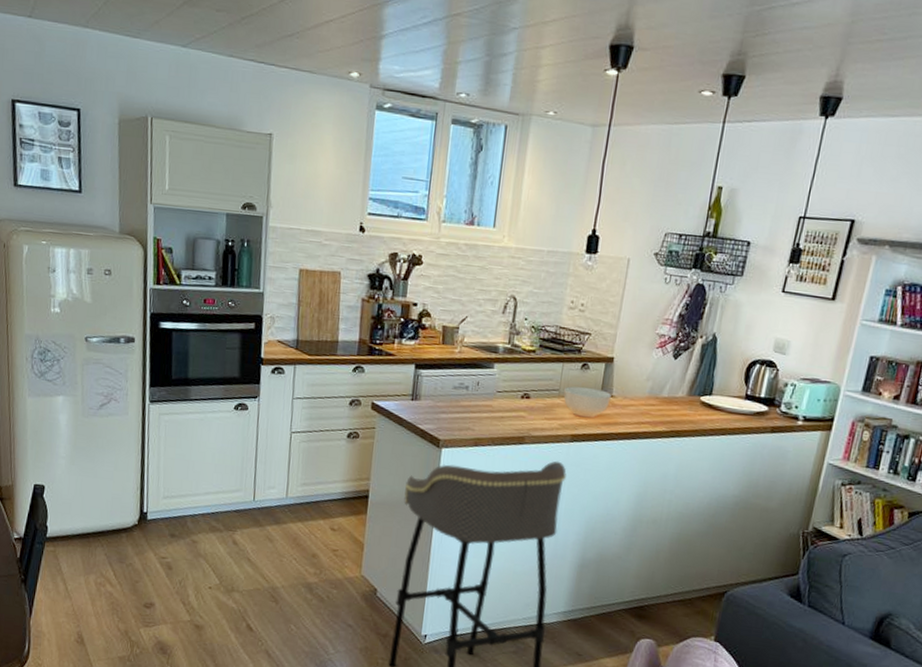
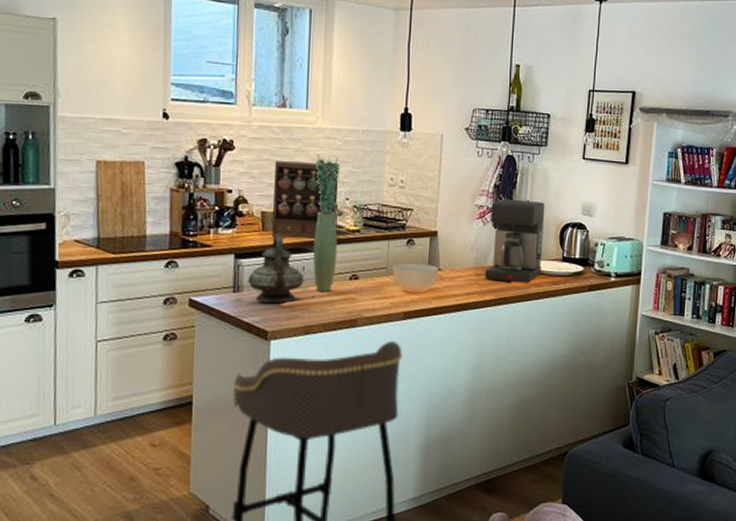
teapot: none [425,347,478,415] -> present [247,233,304,304]
spice rack: none [450,277,521,355] -> present [271,161,339,238]
vase: none [486,272,522,408] -> present [313,154,340,292]
coffee maker: none [658,329,733,419] -> present [485,199,545,283]

